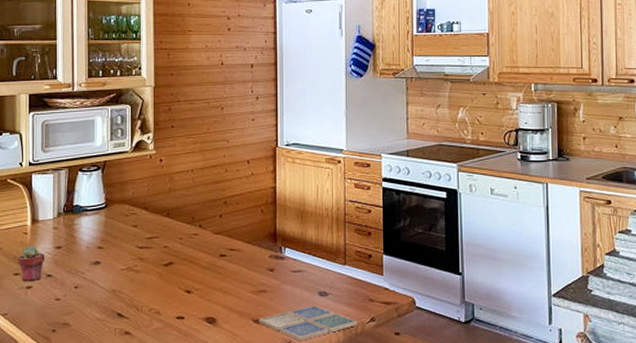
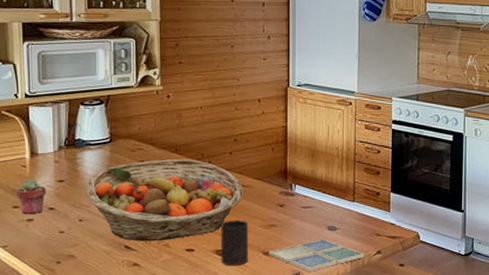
fruit basket: none [82,223,233,309] -> present [86,159,243,241]
cup: none [211,285,238,335] -> present [221,220,248,266]

